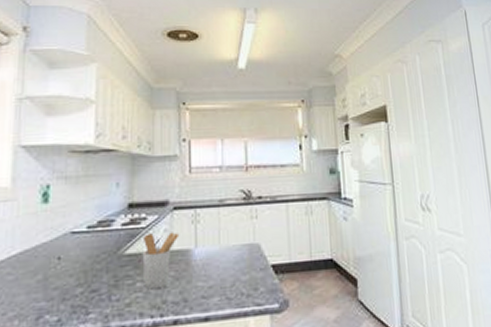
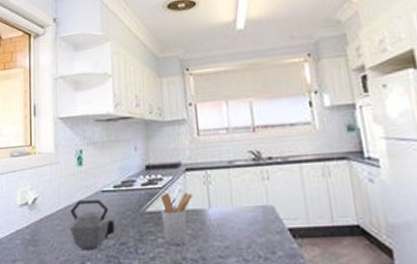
kettle: none [24,242,84,302] -> present [69,200,115,250]

